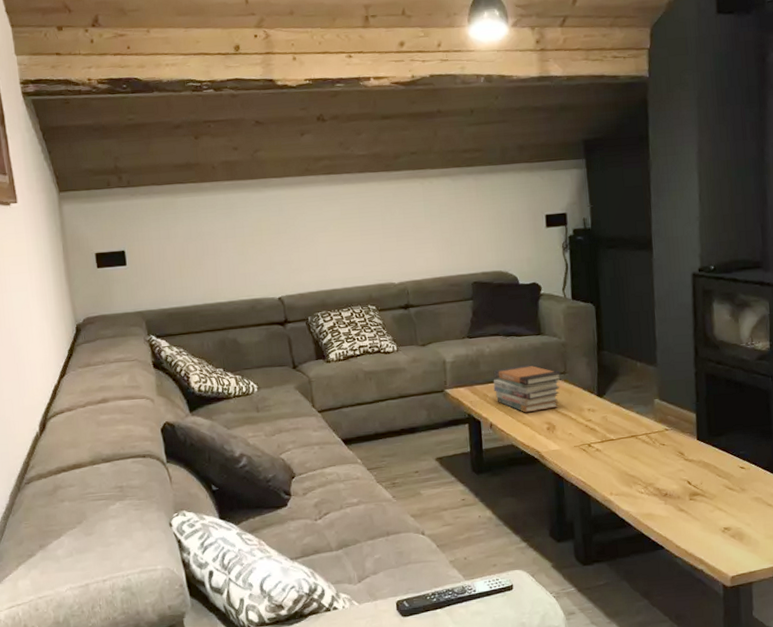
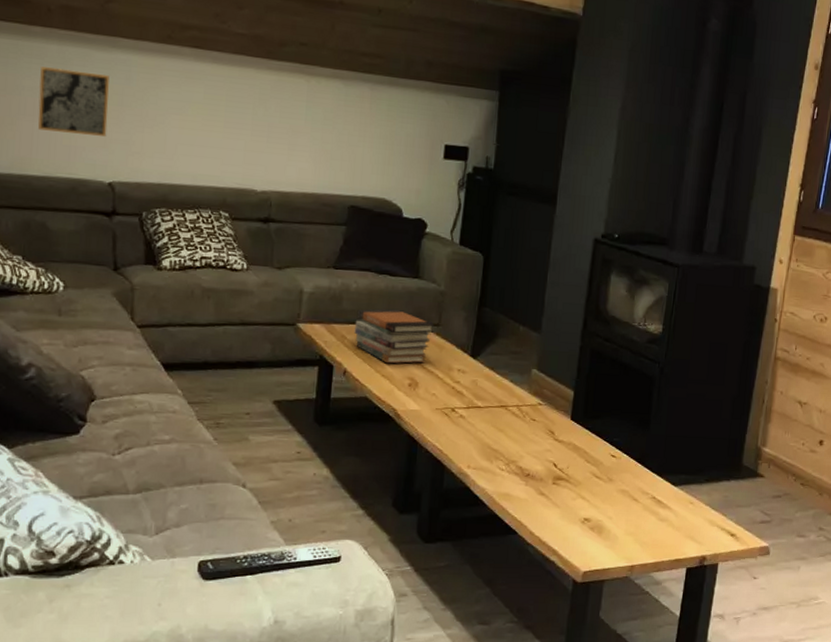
wall art: none [214,211,271,265] -> present [37,67,109,136]

